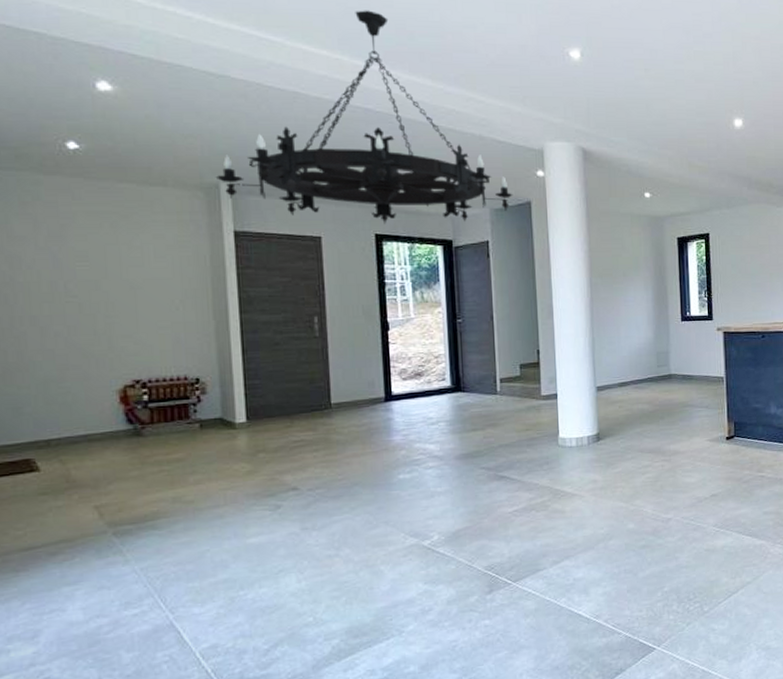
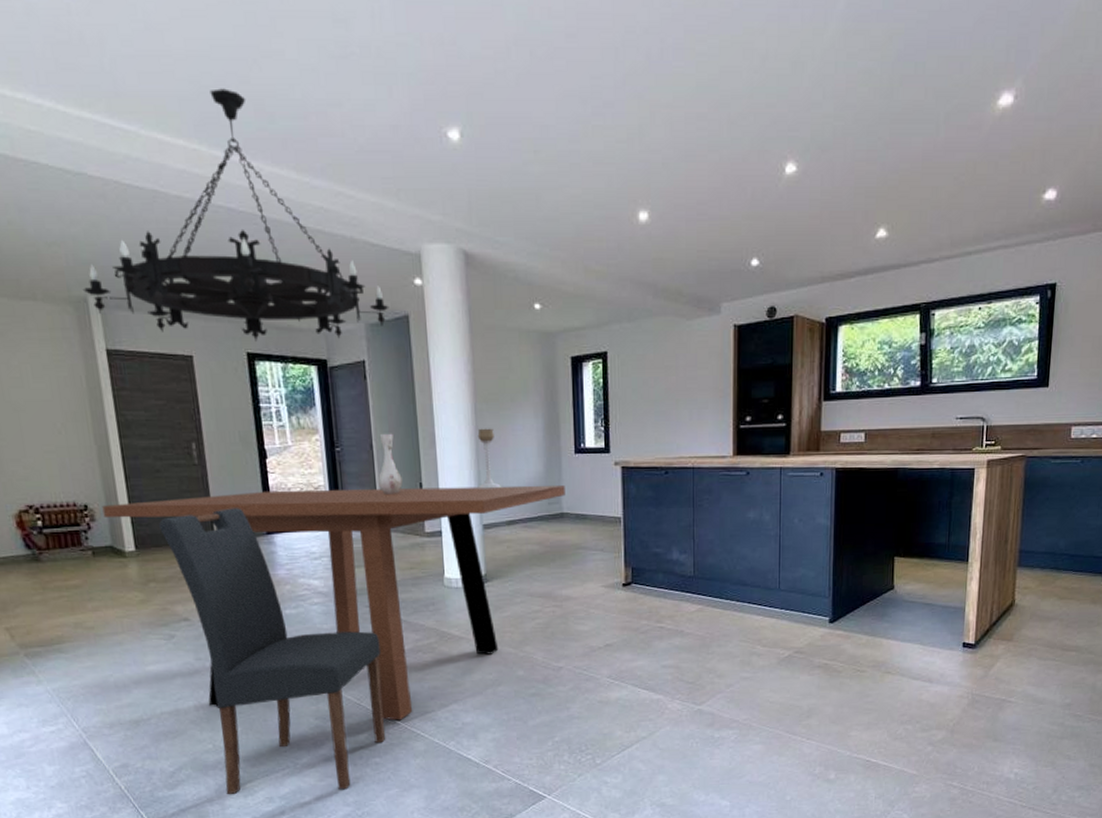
dining table: none [215,349,673,580] -> present [102,485,565,721]
dining chair: none [273,377,495,670] -> present [158,508,385,794]
vase: none [498,305,521,361] -> present [378,433,403,494]
candle holder: none [592,300,615,355] -> present [477,428,502,489]

